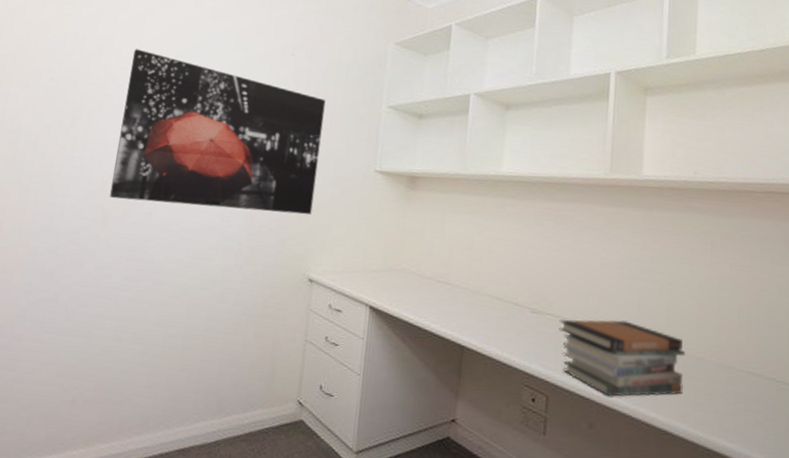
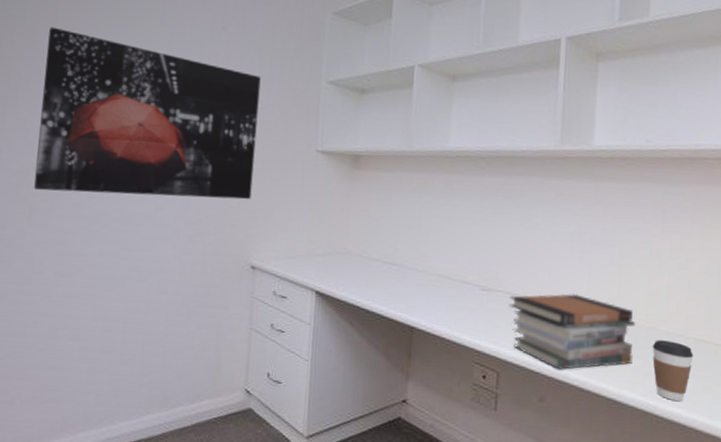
coffee cup: none [702,371,745,435] -> present [652,340,694,401]

